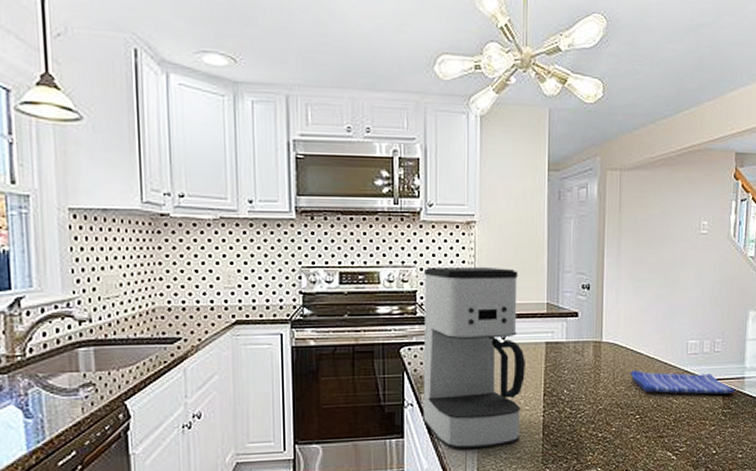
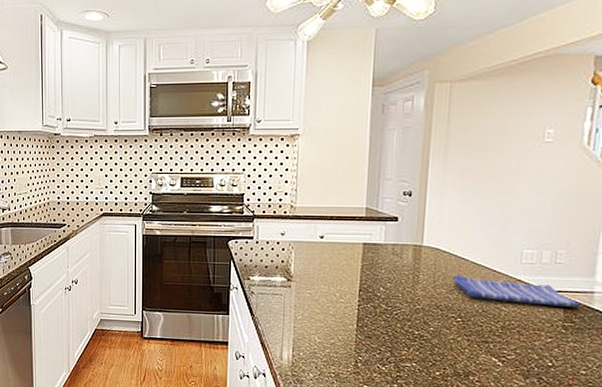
coffee maker: present [423,266,525,450] -> none [246,173,342,332]

